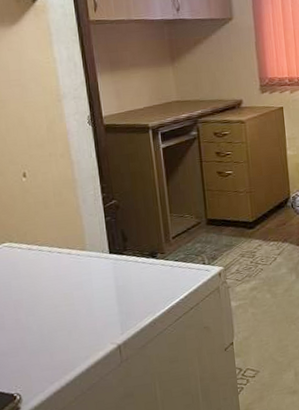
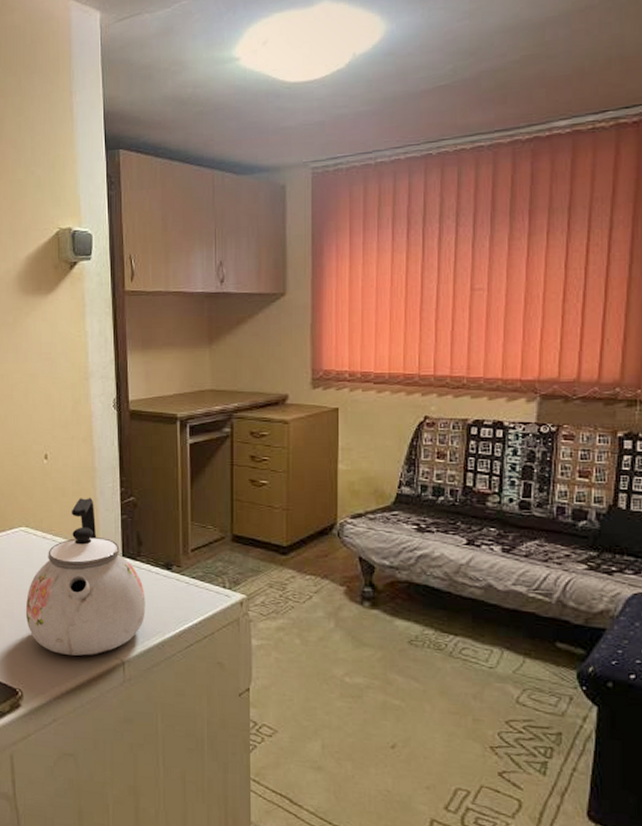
kettle: none [16,205,136,352] -> present [25,497,146,656]

